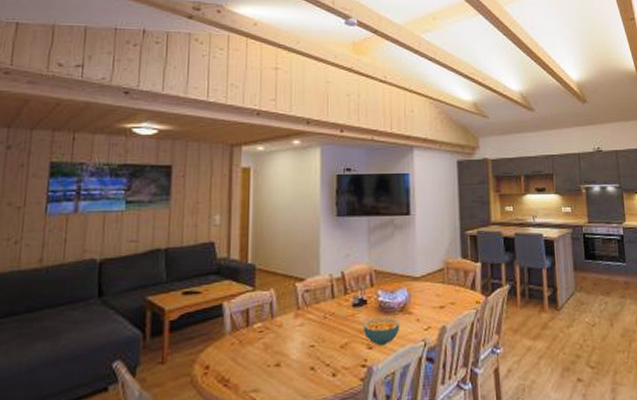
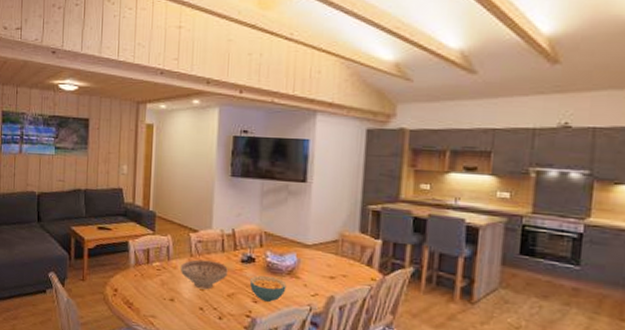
decorative bowl: none [287,310,339,346] -> present [181,259,228,290]

